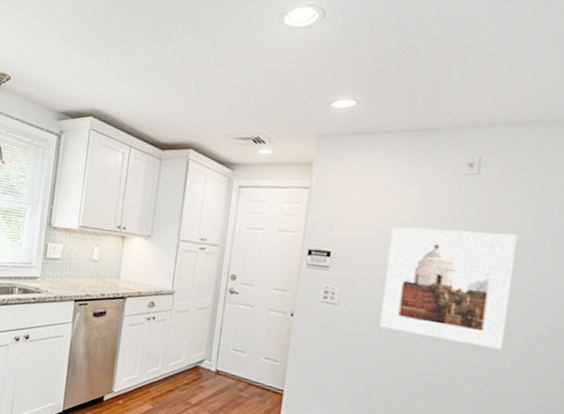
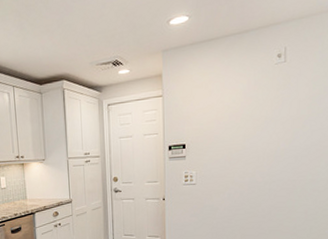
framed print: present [380,226,517,350] -> none [227,104,316,195]

